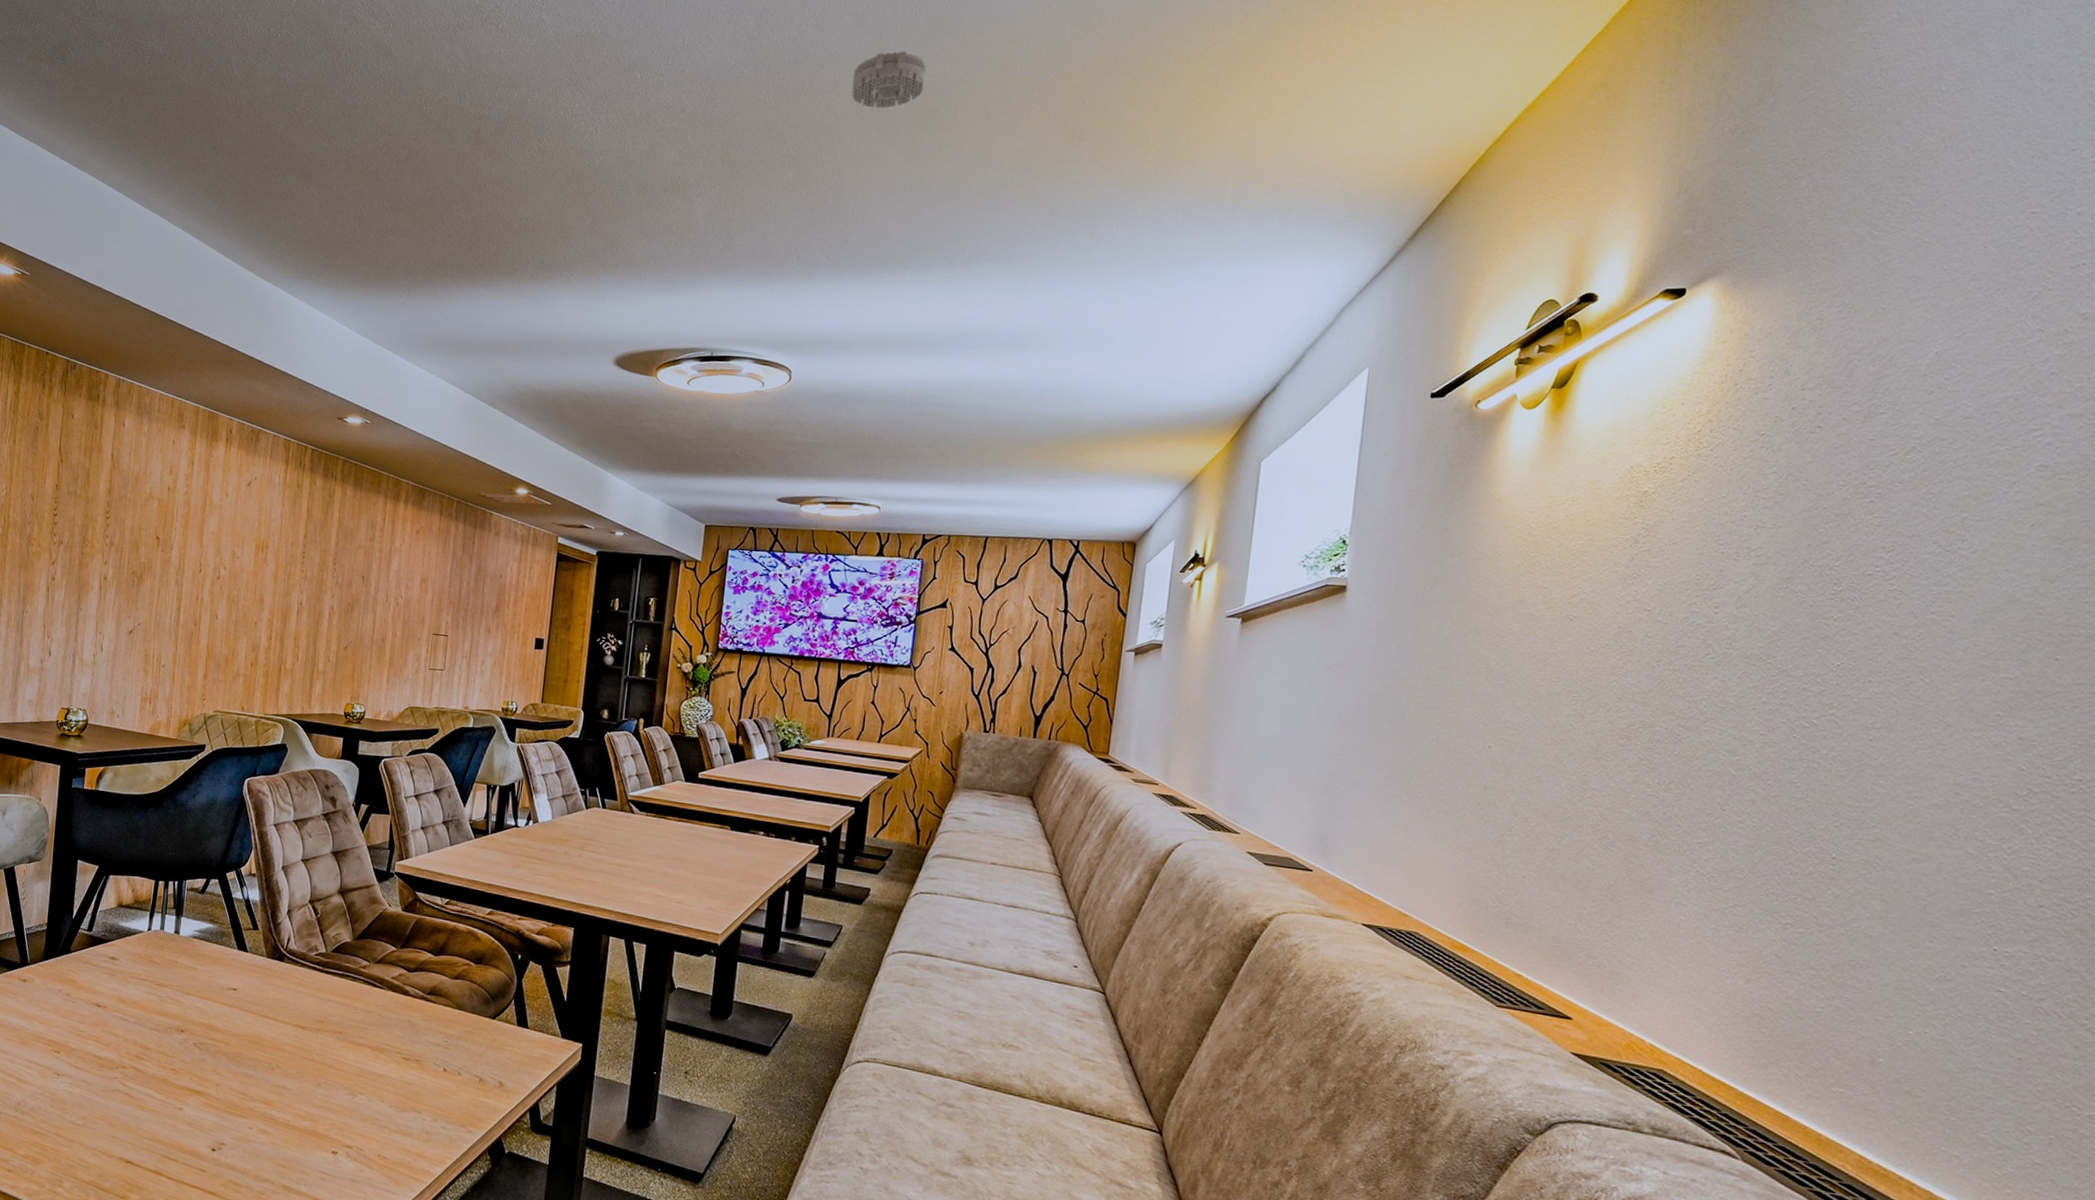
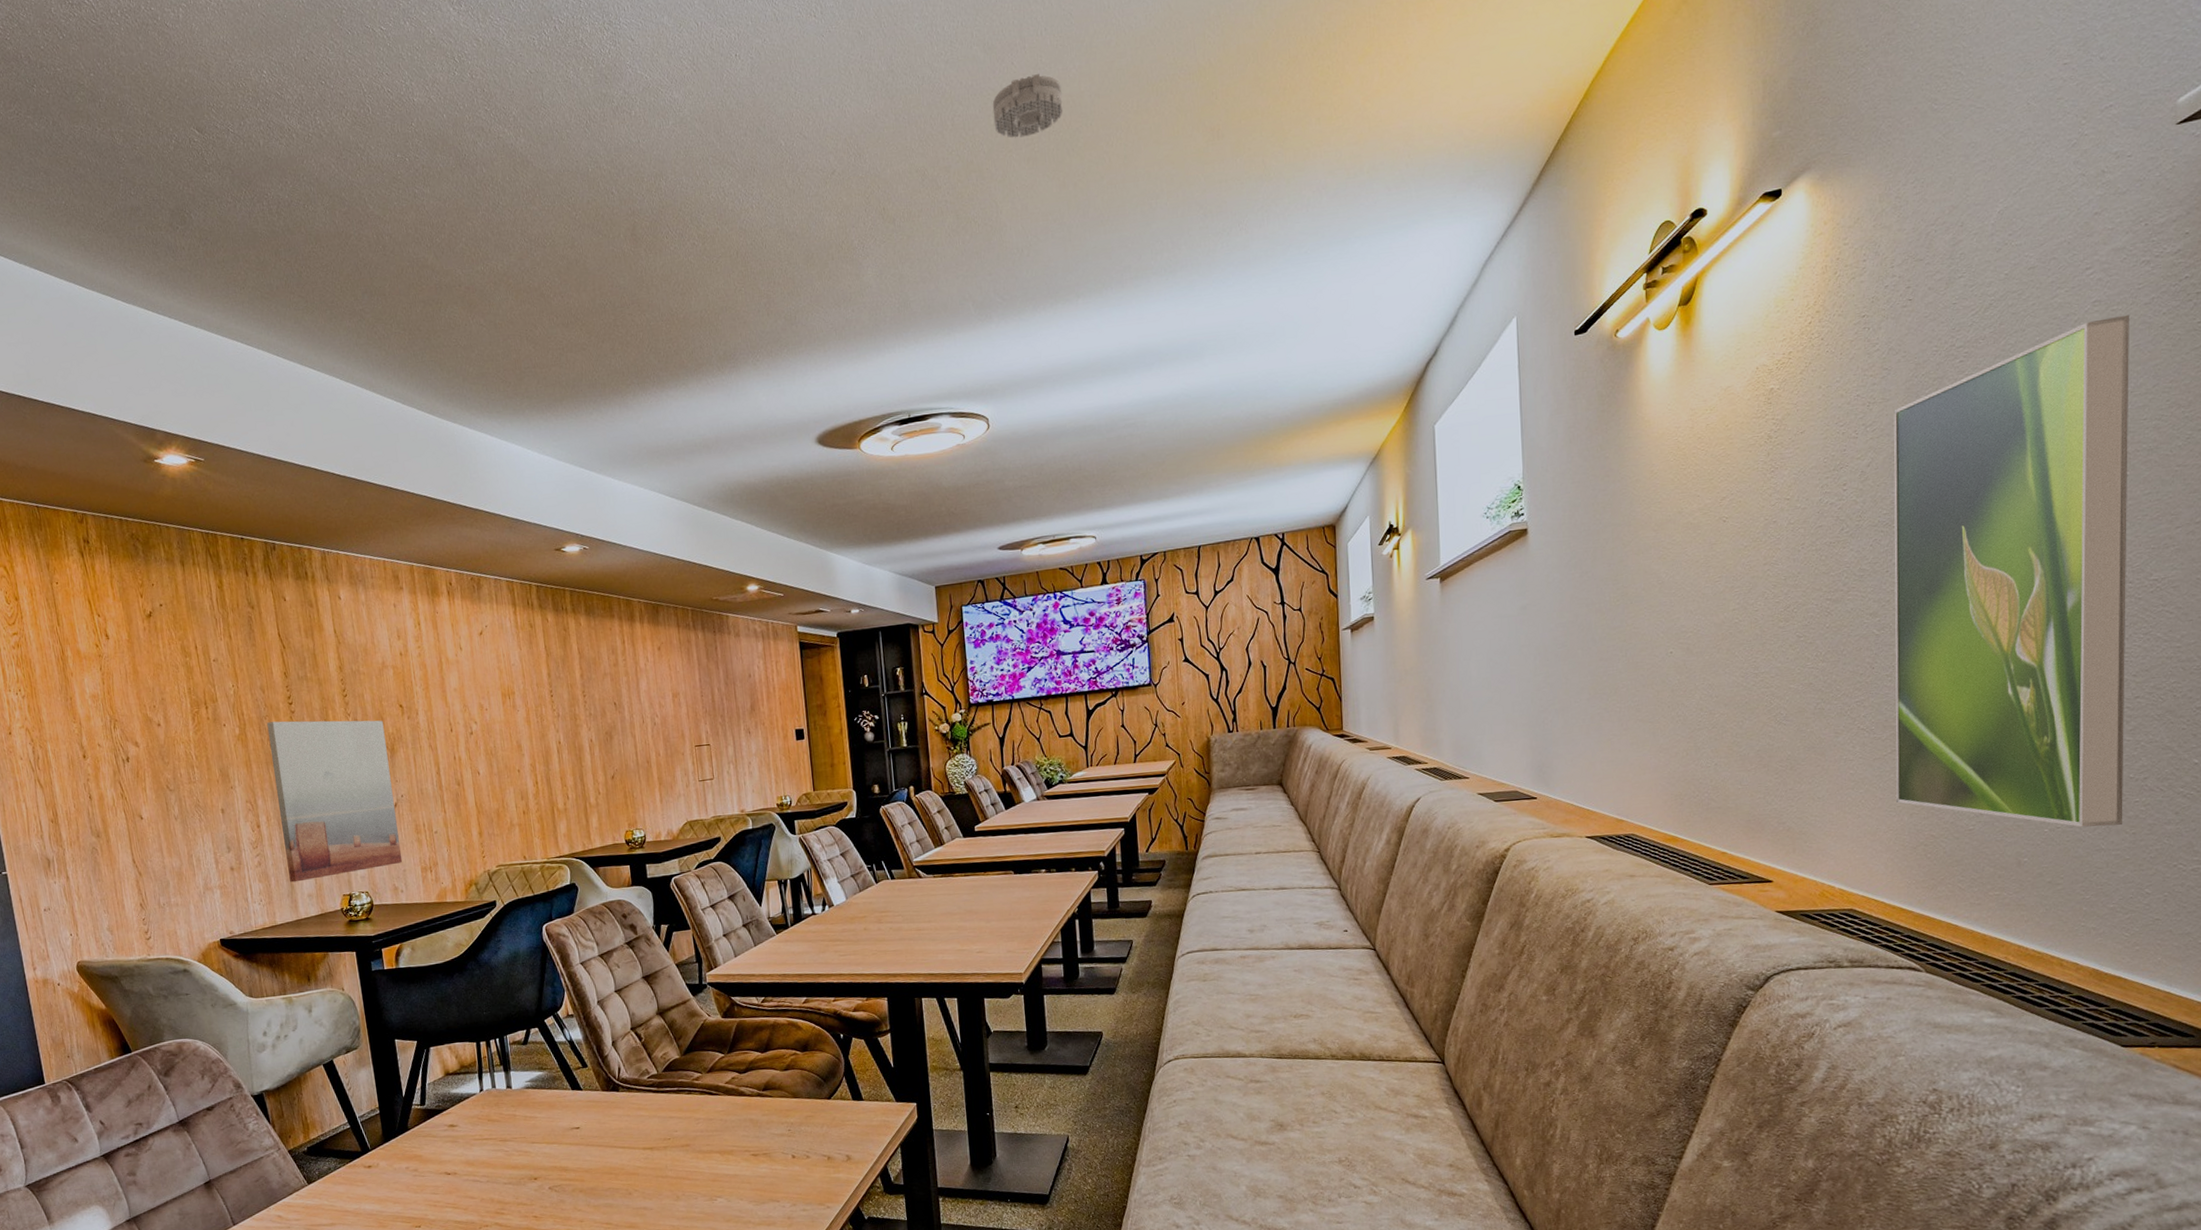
wall art: none [15,528,138,689] -> present [266,720,403,883]
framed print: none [1732,486,2080,1046] -> present [1893,314,2129,827]

